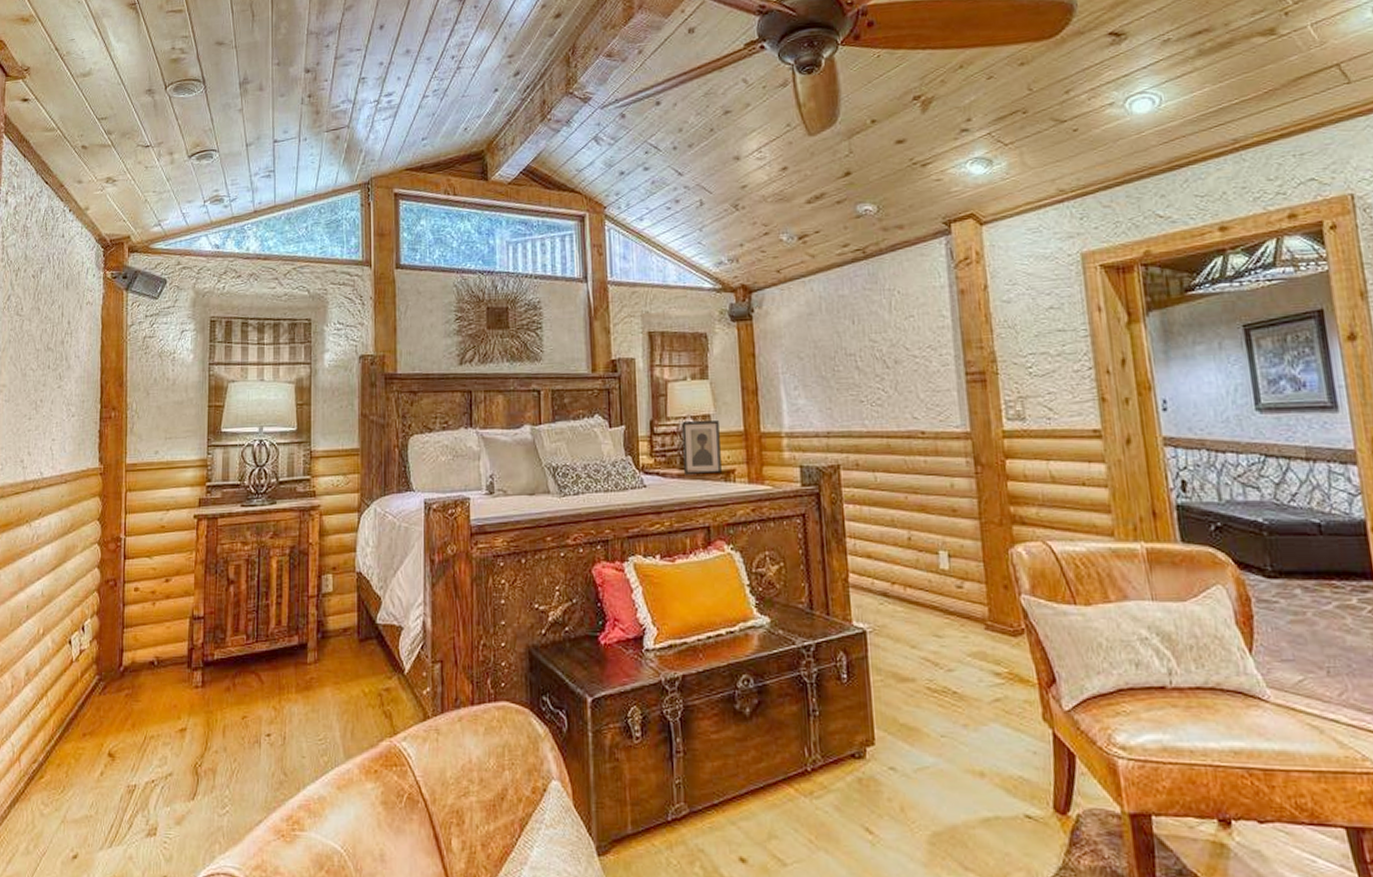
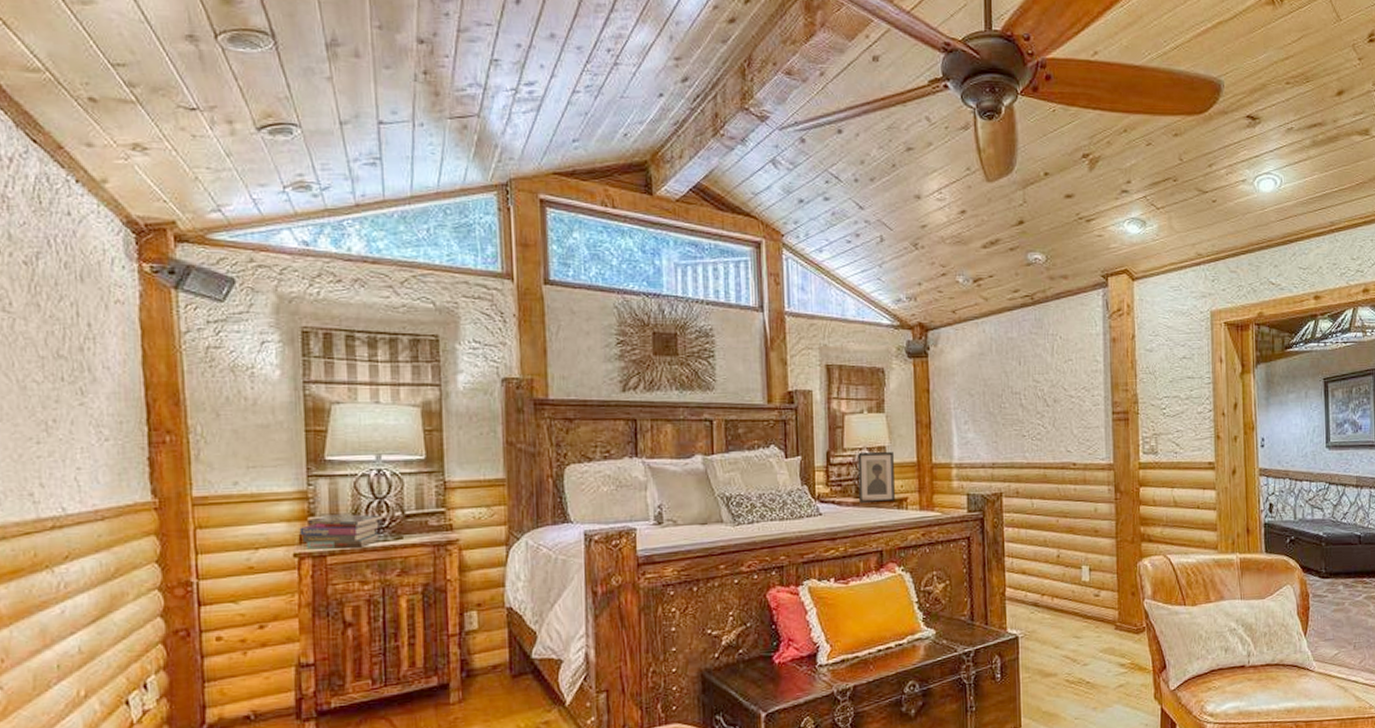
books: none [199,480,261,513] -> present [299,514,382,550]

